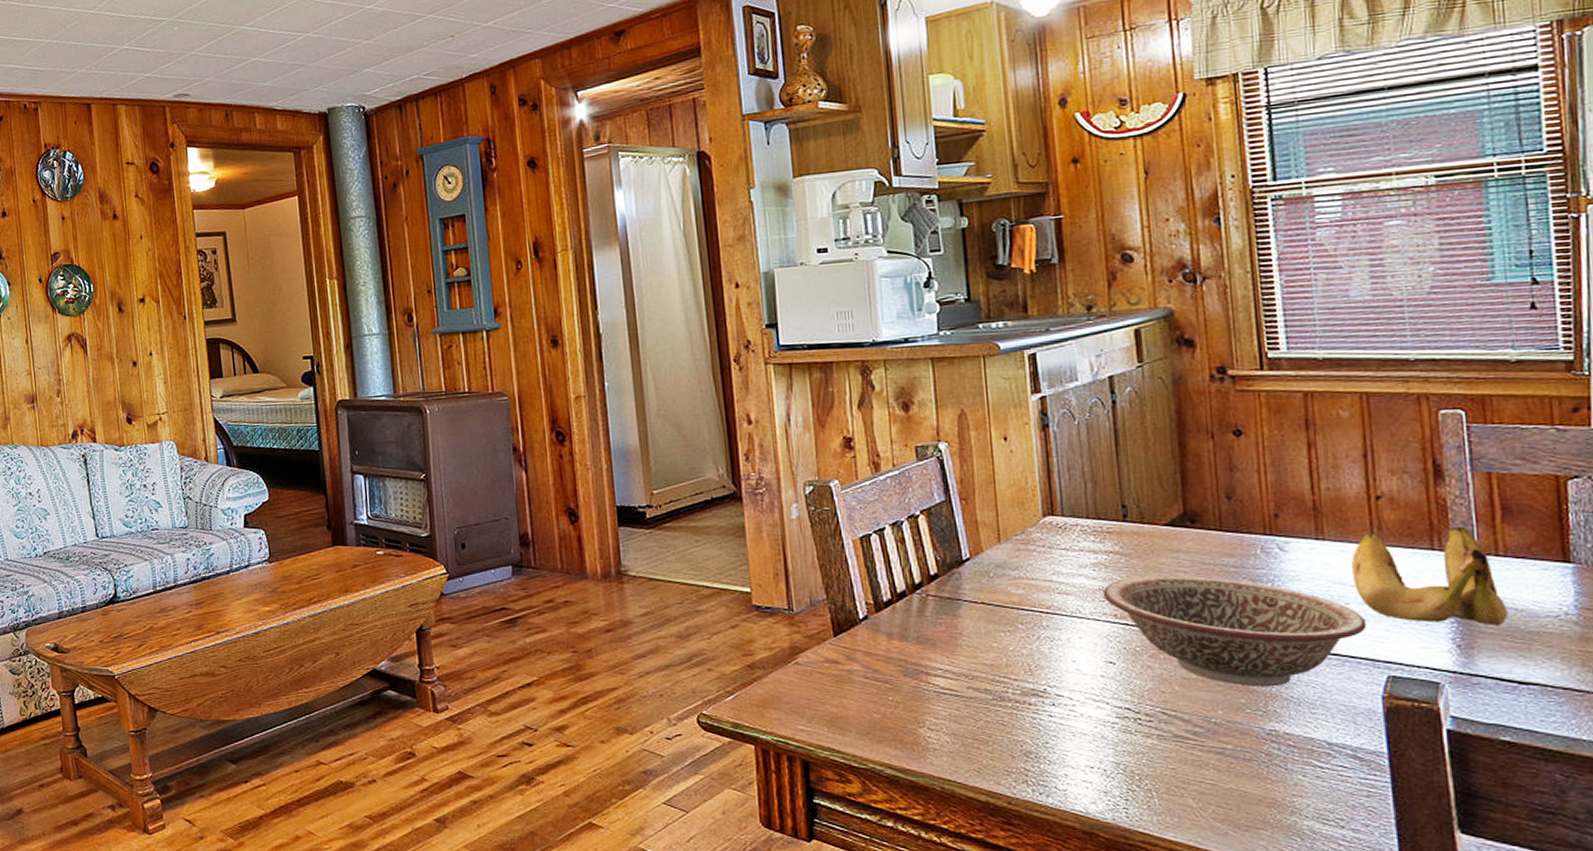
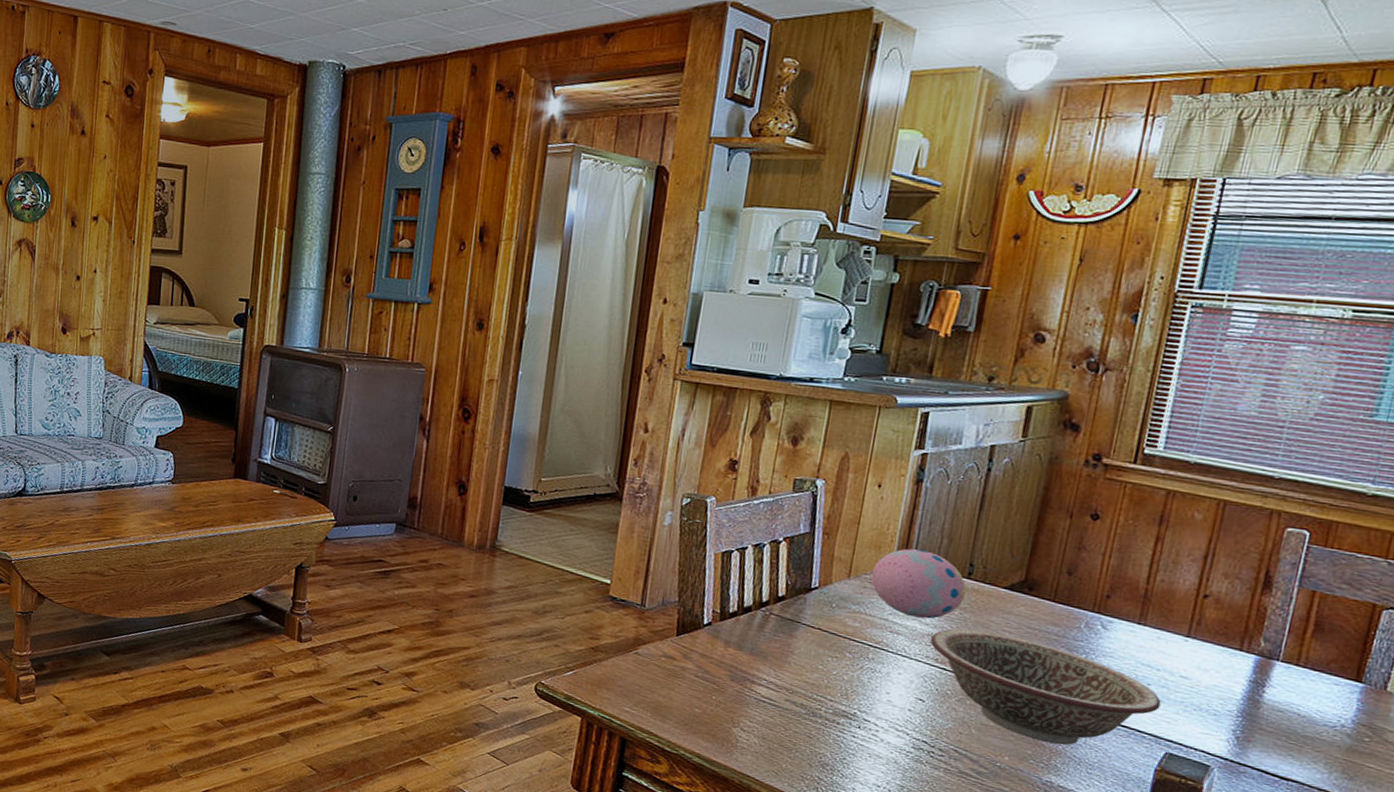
decorative egg: none [1022,499,1127,573] -> present [871,549,967,619]
banana: present [1350,526,1508,625] -> none [1160,626,1292,726]

